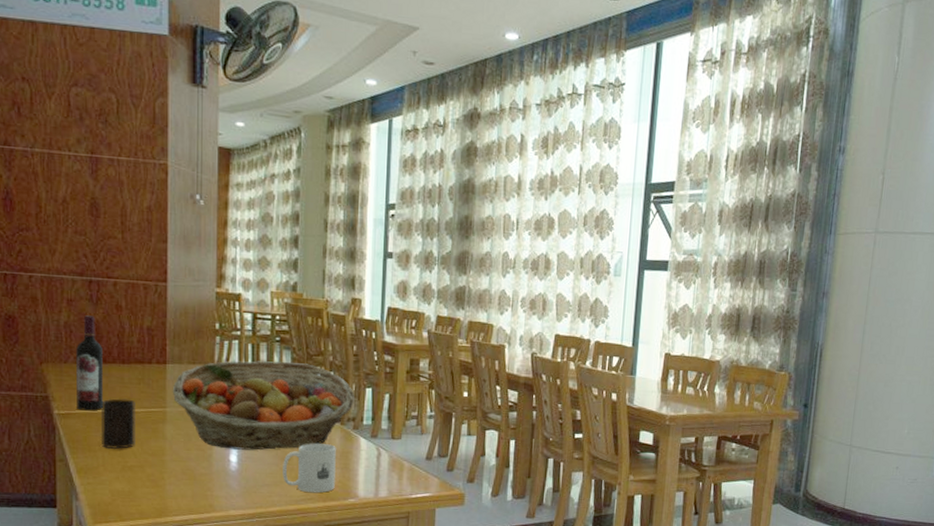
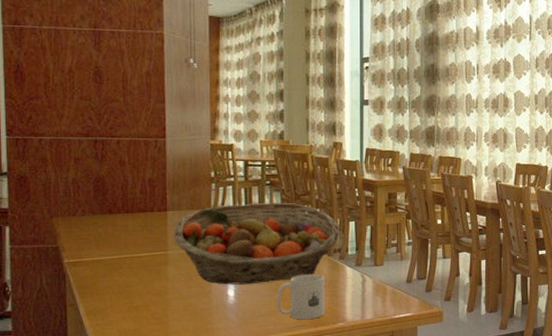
wine bottle: present [76,315,103,411] -> none [84,172,109,258]
cup: present [100,398,135,450] -> none [107,245,140,292]

